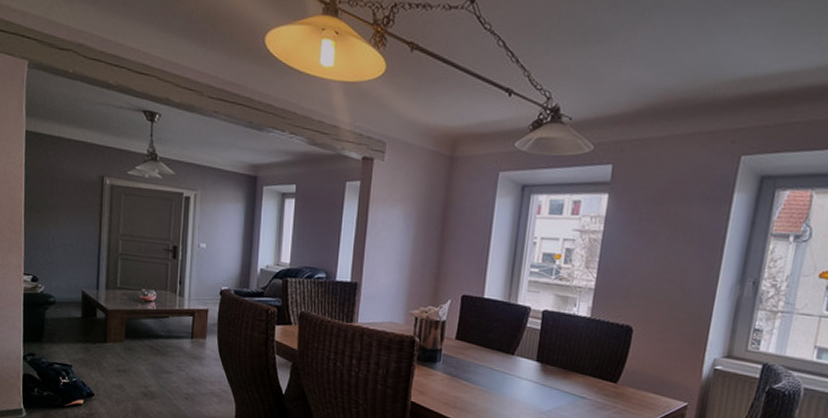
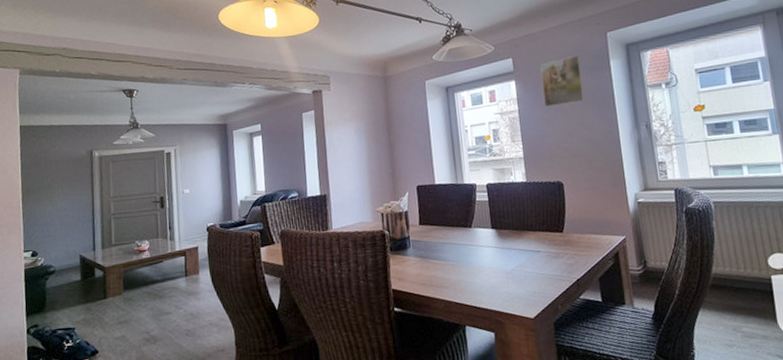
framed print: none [635,177,698,238] -> present [540,54,585,108]

